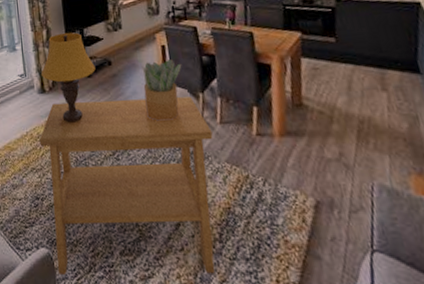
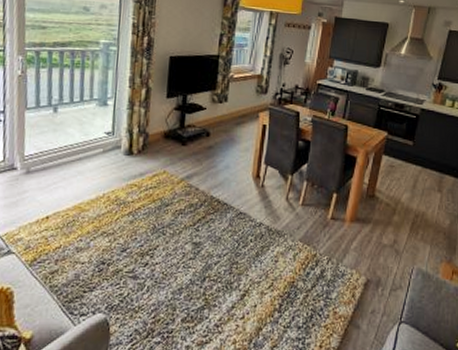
side table: present [39,96,216,274] -> none [112,167,293,340]
table lamp: present [41,32,96,123] -> none [131,95,192,190]
potted plant: present [141,59,182,122] -> none [234,139,278,199]

